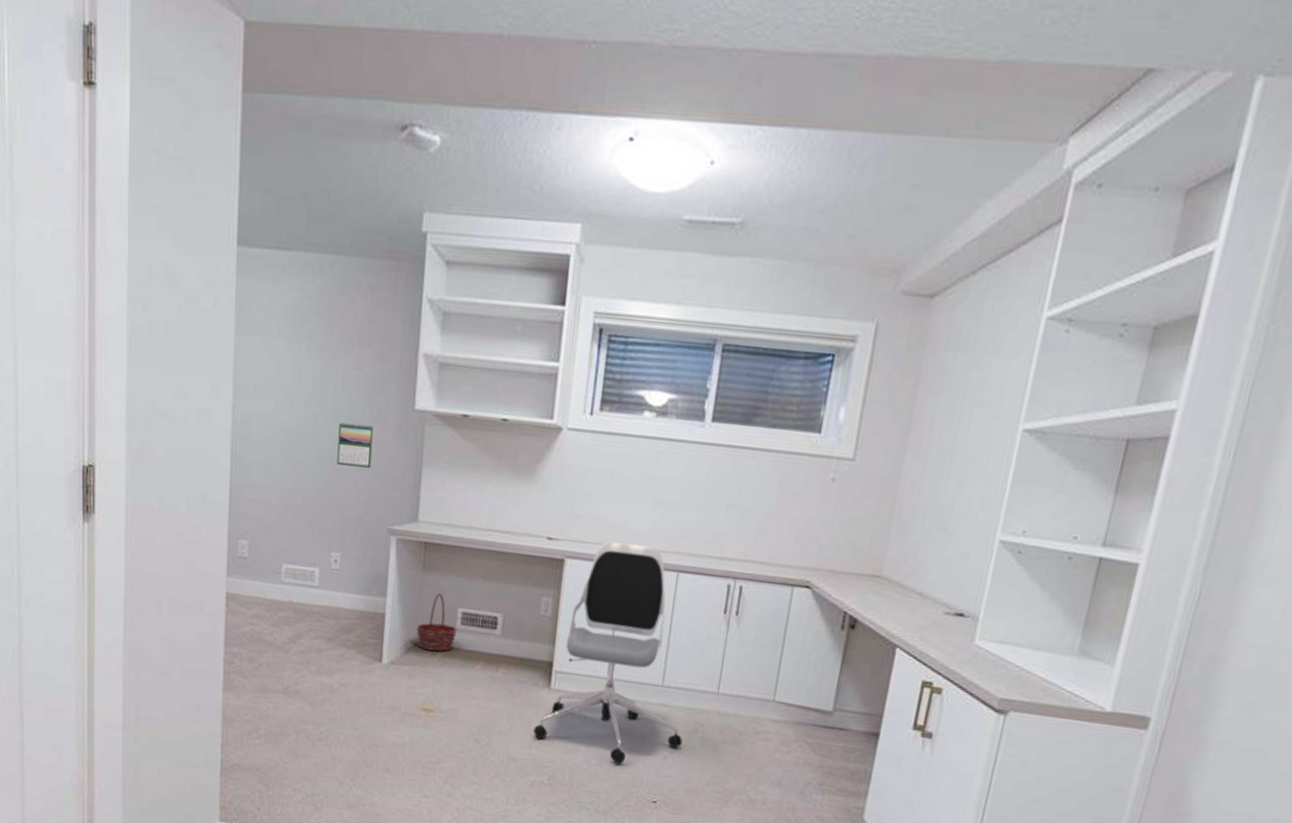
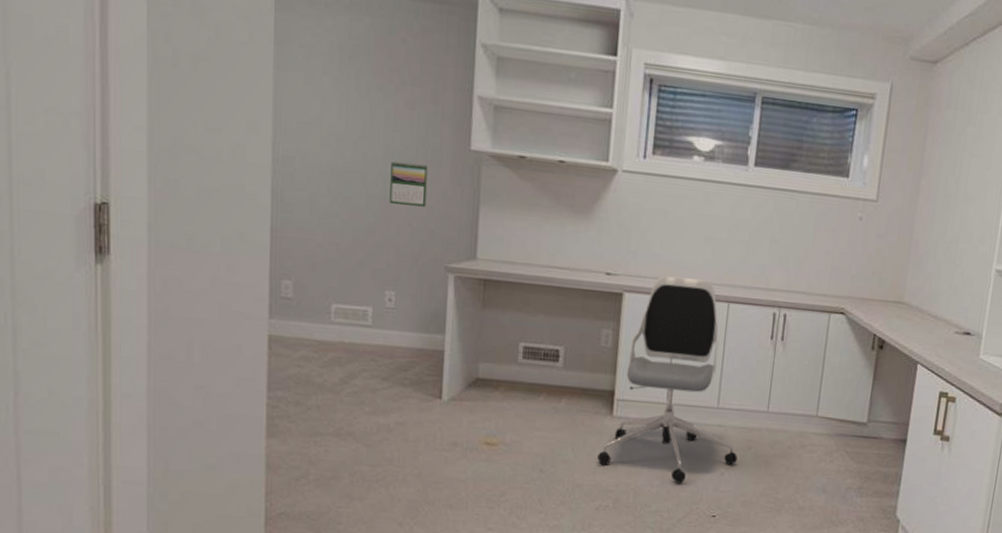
basket: present [416,593,457,652] -> none [477,329,519,386]

